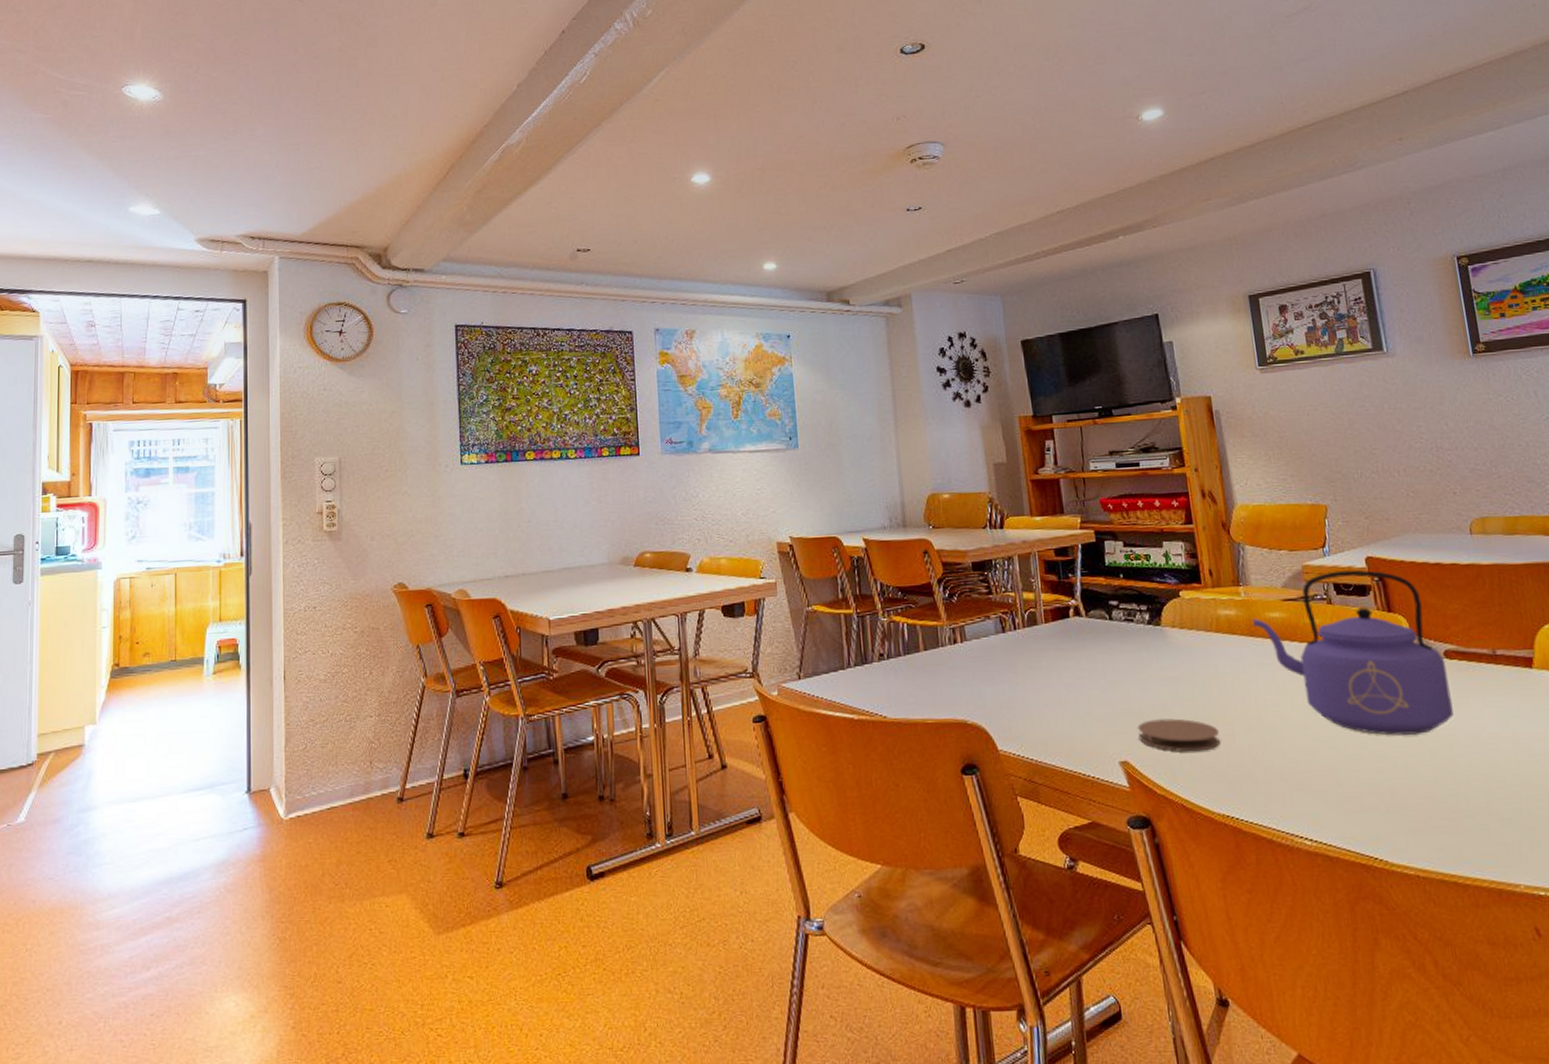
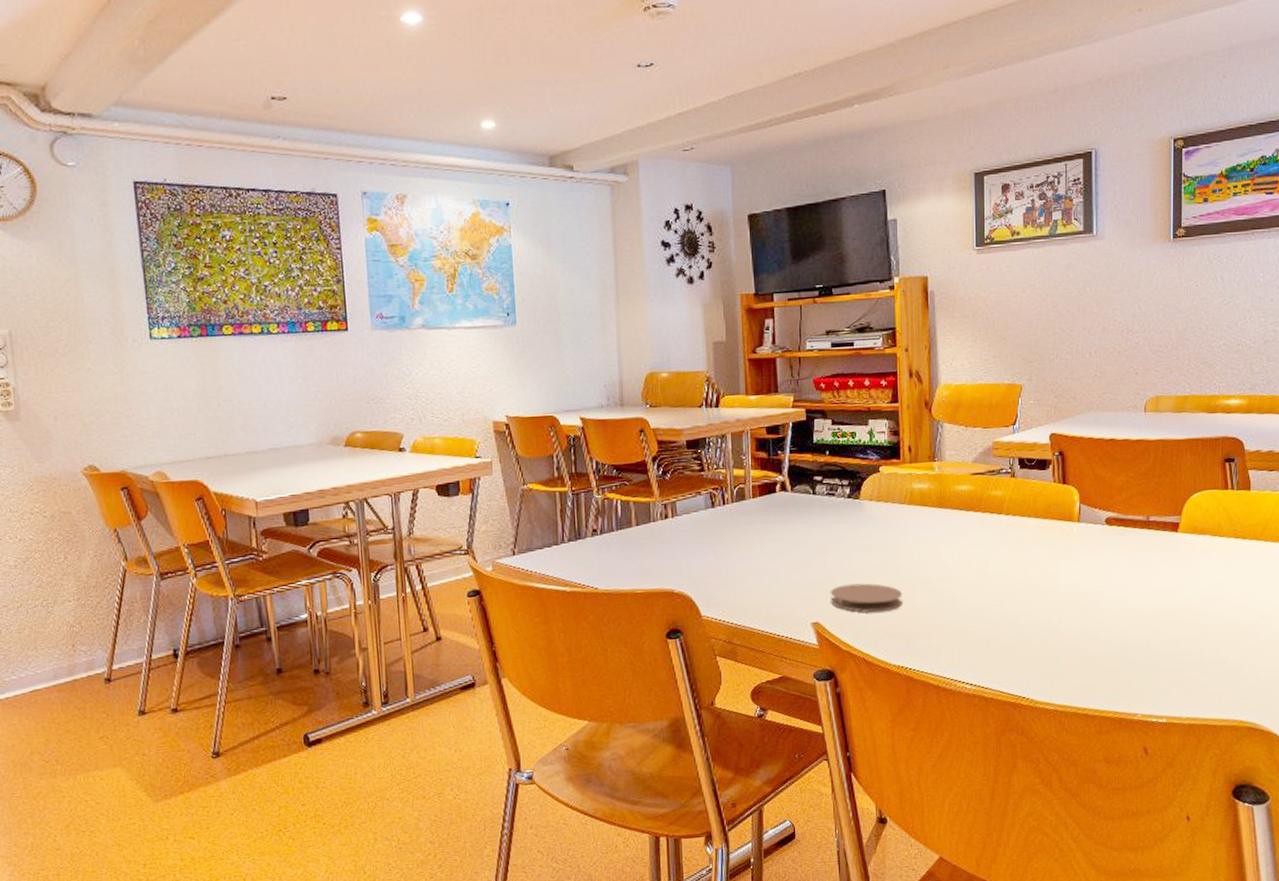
kettle: present [1251,569,1454,736] -> none [942,445,1106,593]

